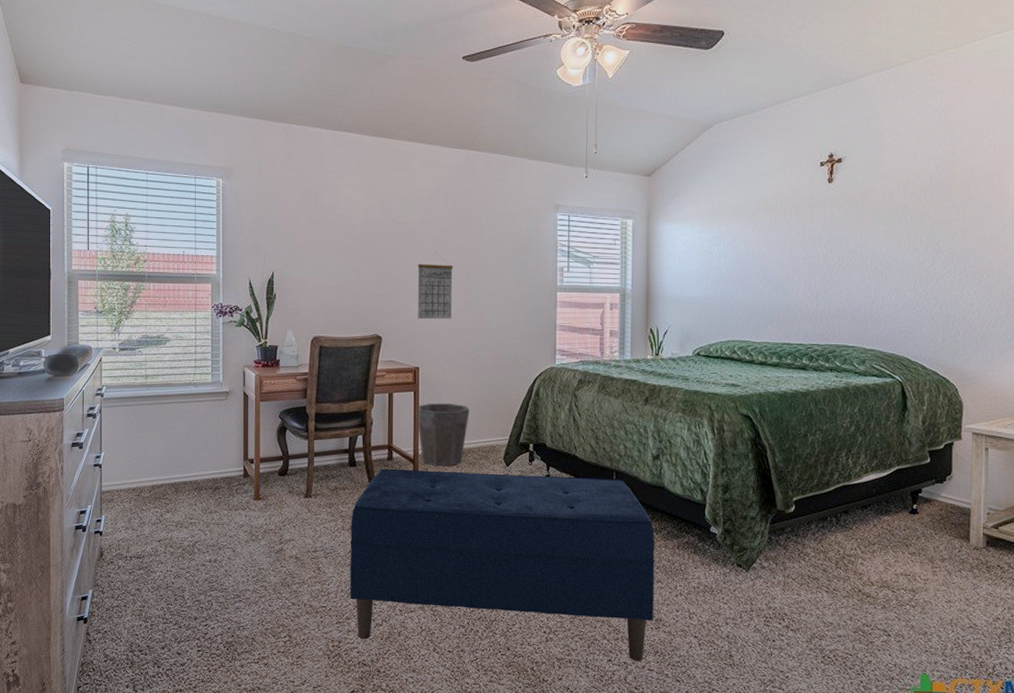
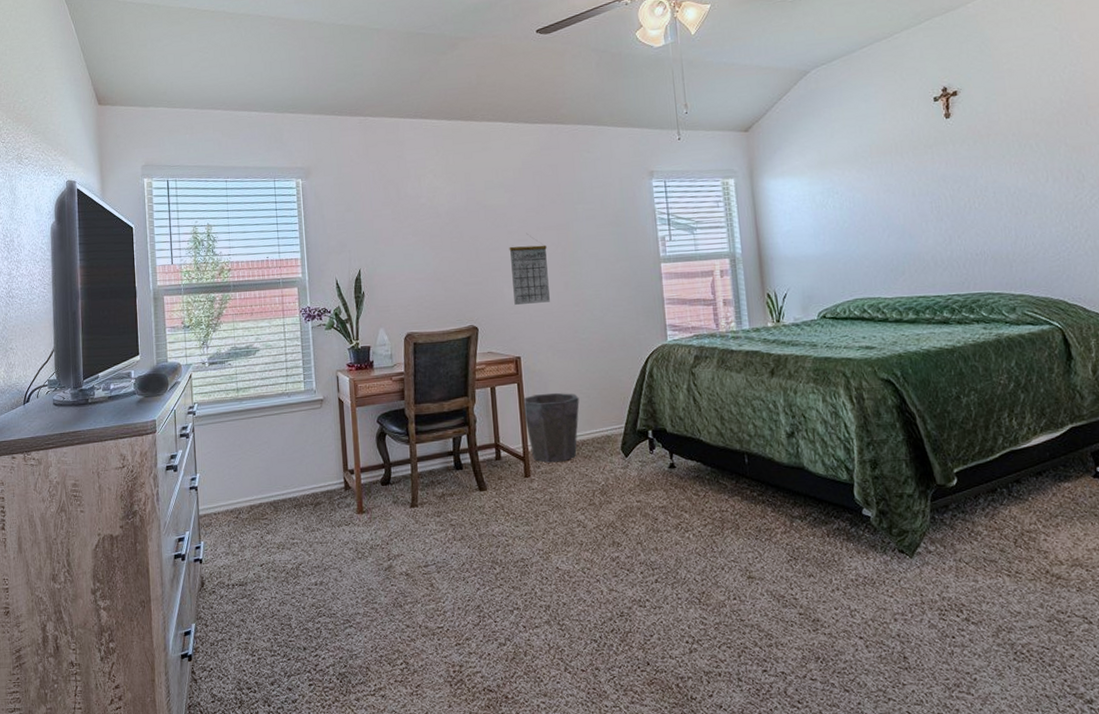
bench: present [349,468,655,661] -> none [462,462,810,670]

